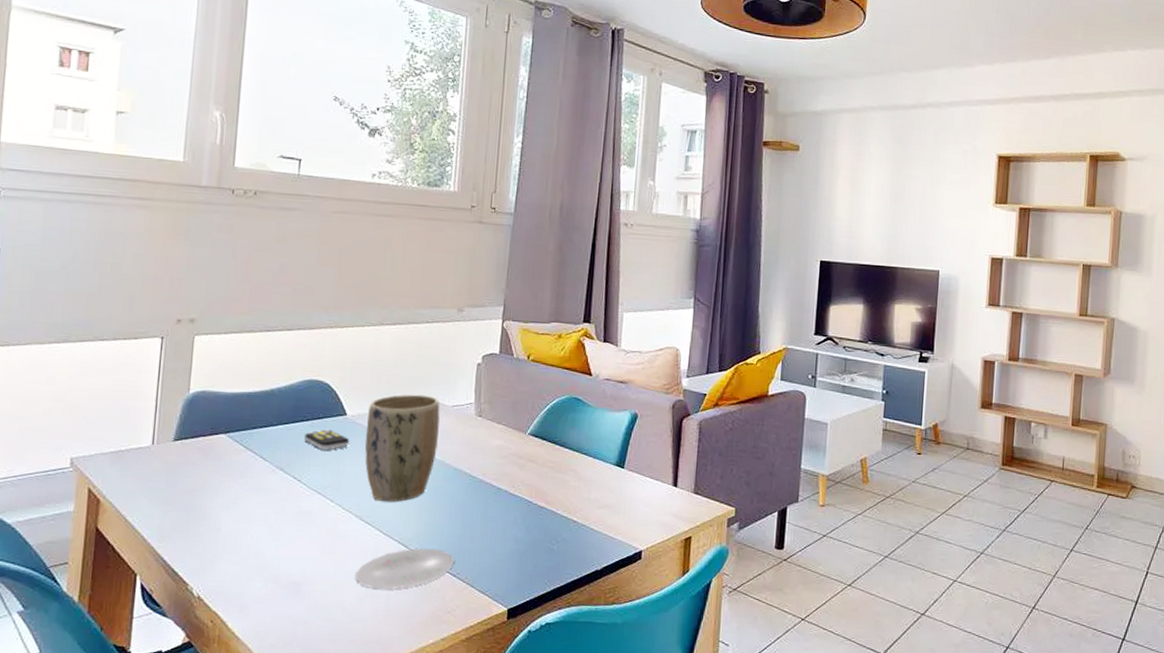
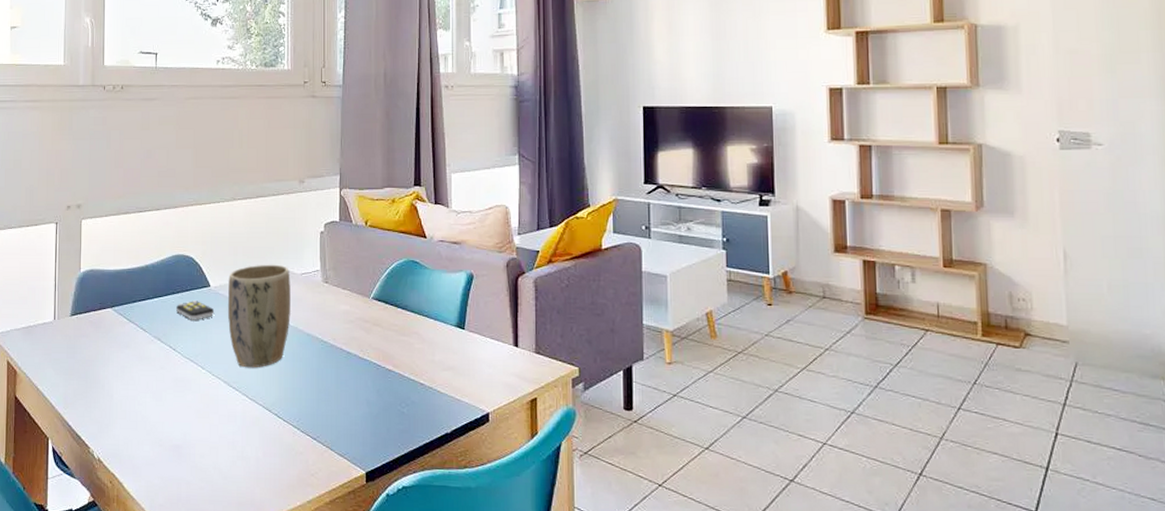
plate: present [355,548,455,590] -> none [227,412,314,453]

